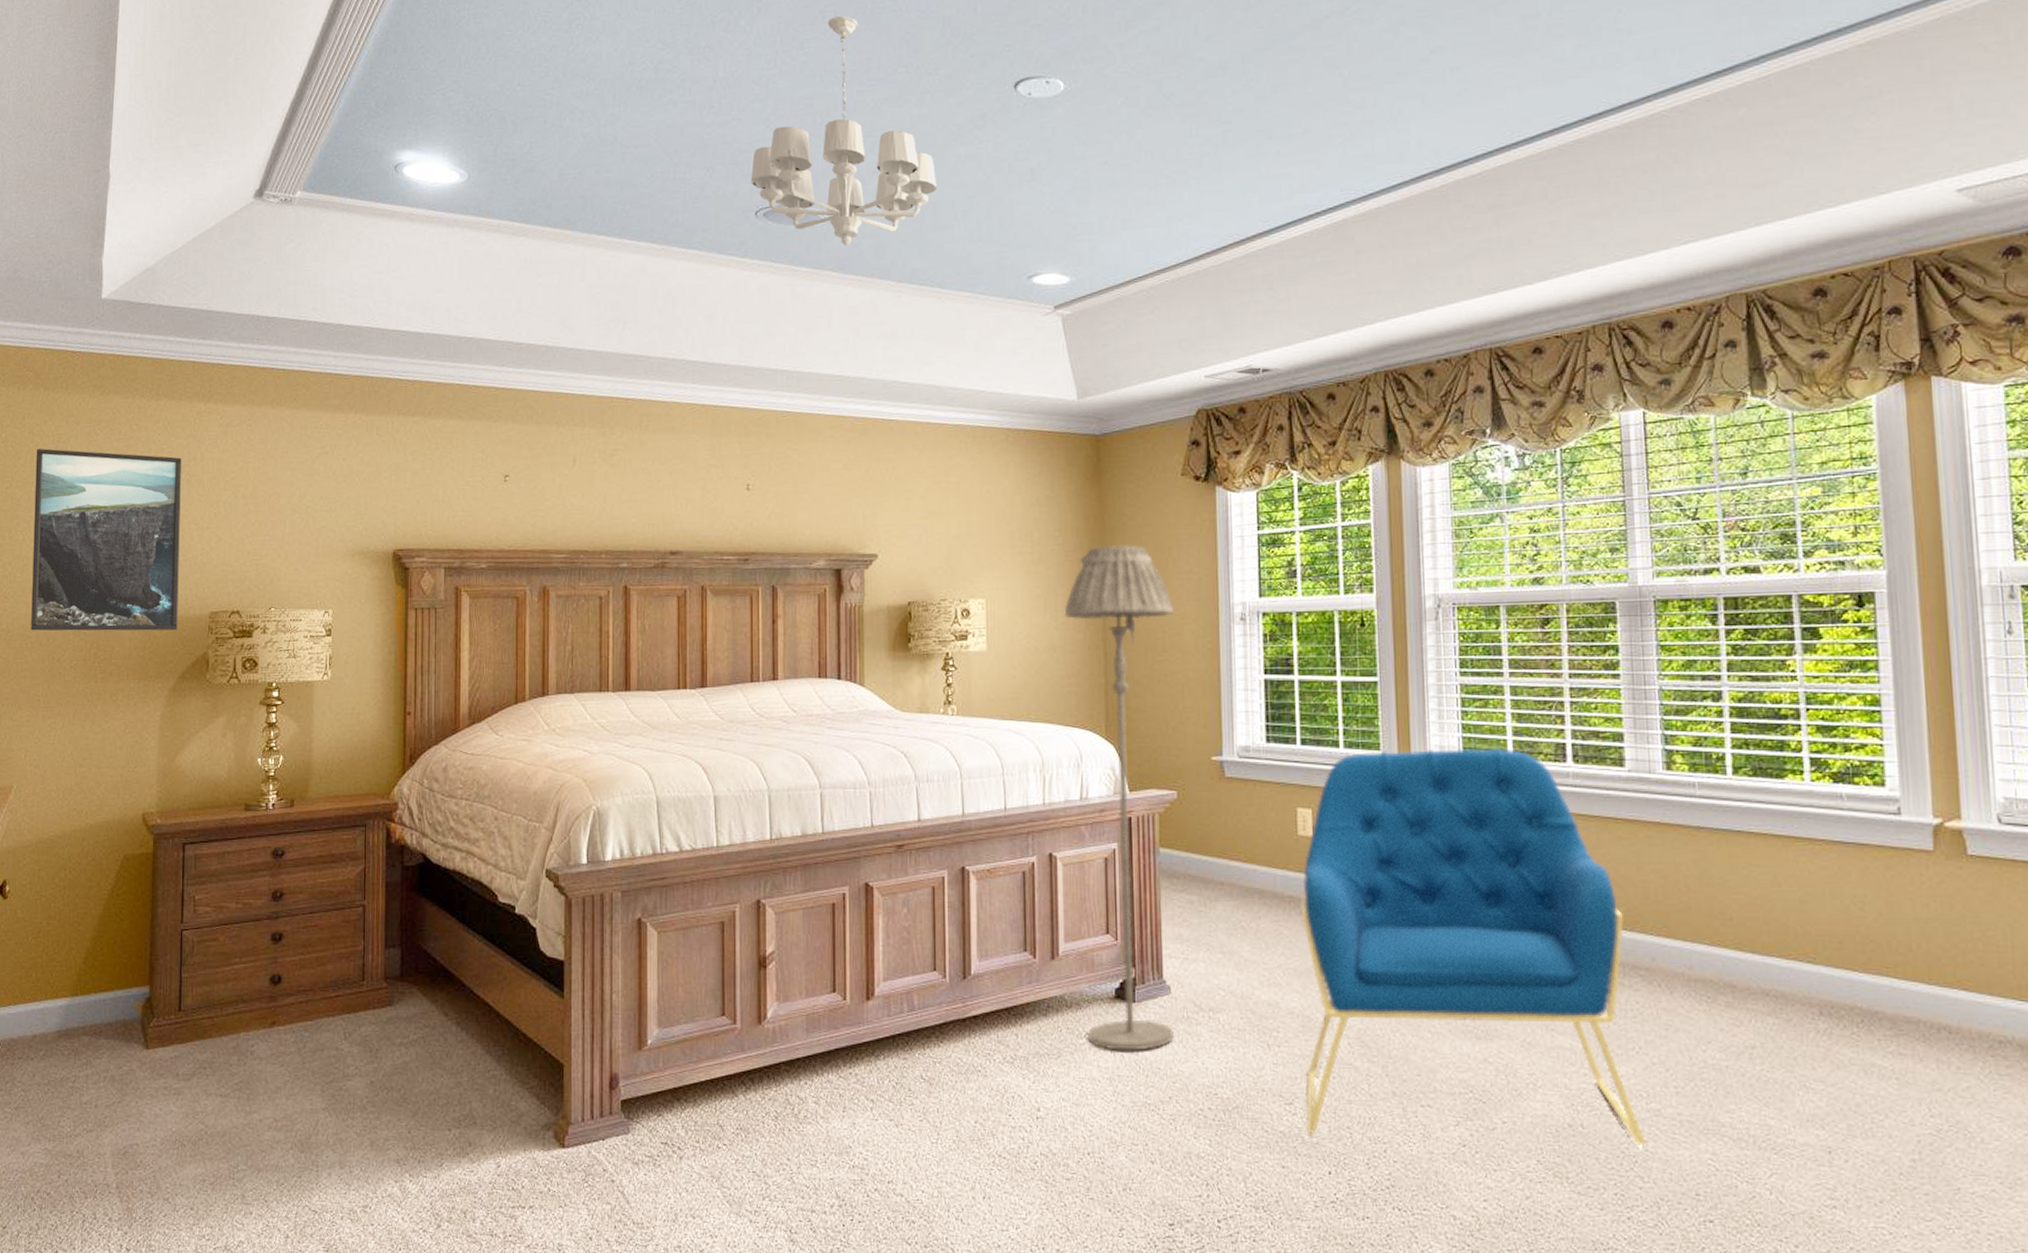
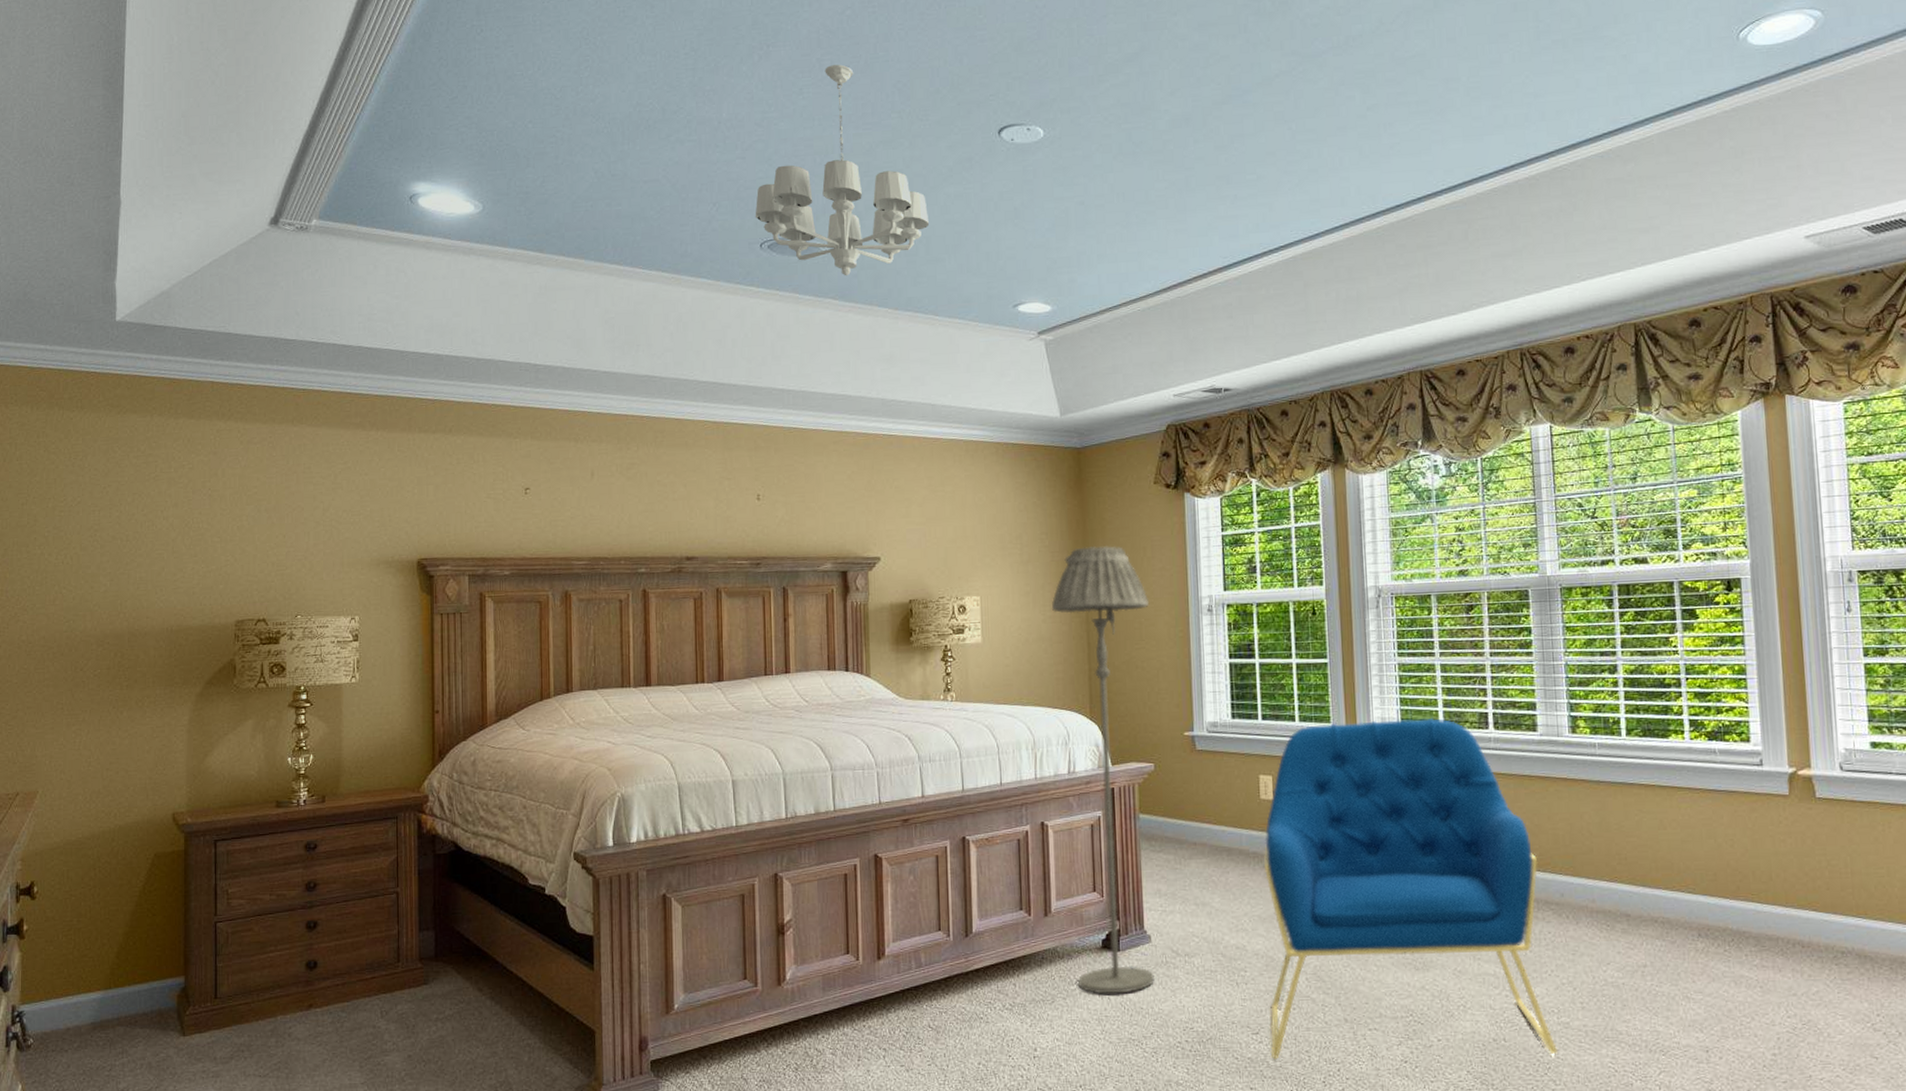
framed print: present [31,448,181,631] -> none [52,466,203,642]

